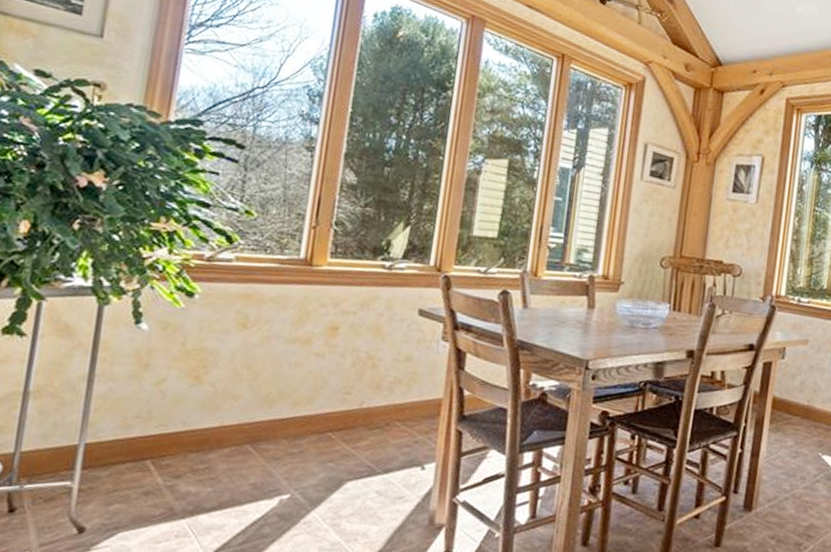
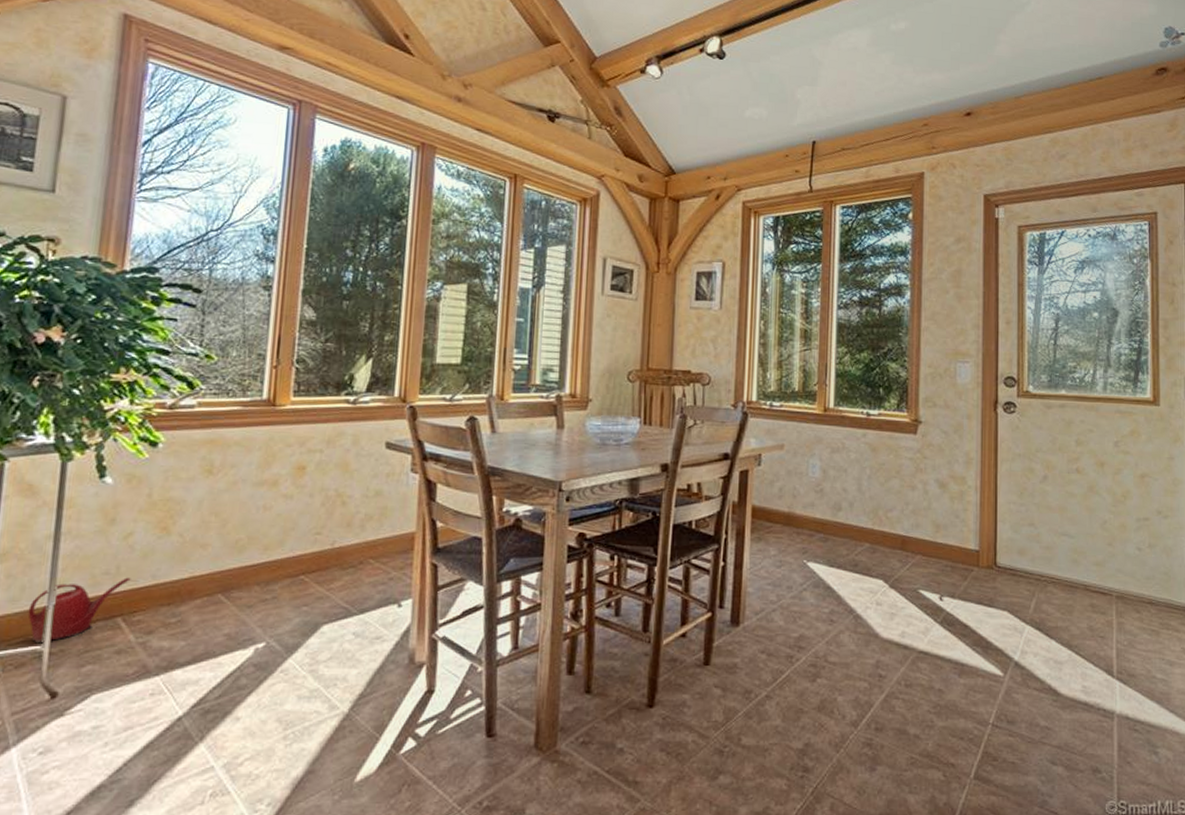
watering can: none [59,422,162,480] -> present [28,577,131,644]

